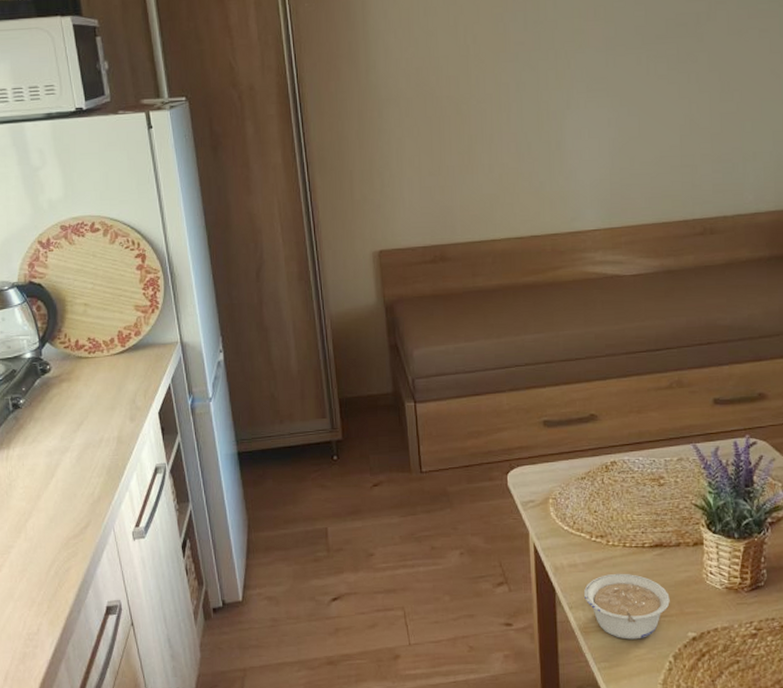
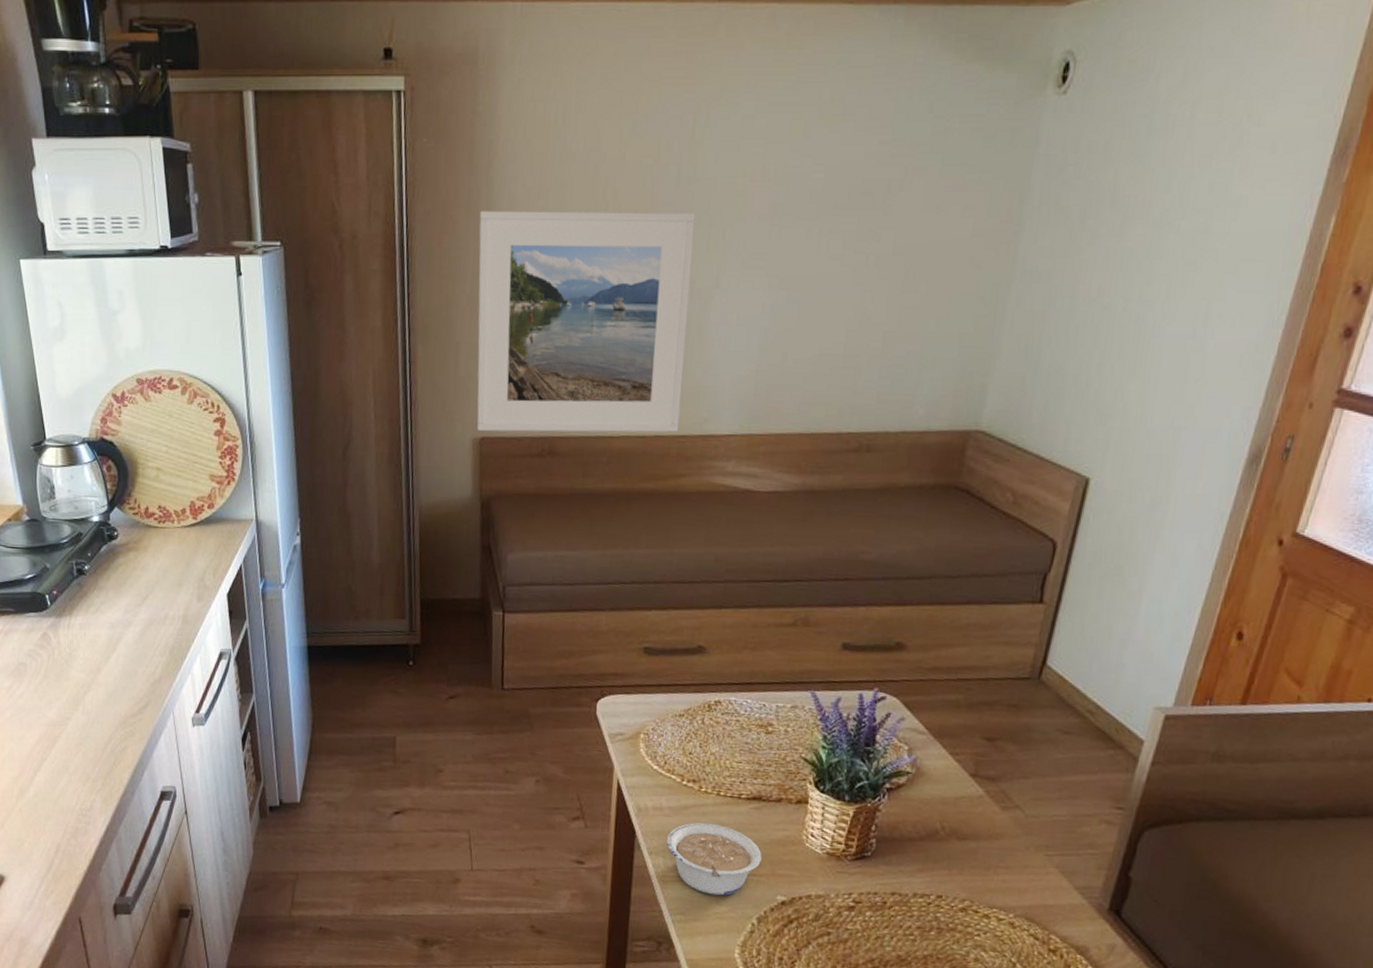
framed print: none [359,49,551,246] -> present [476,210,696,433]

